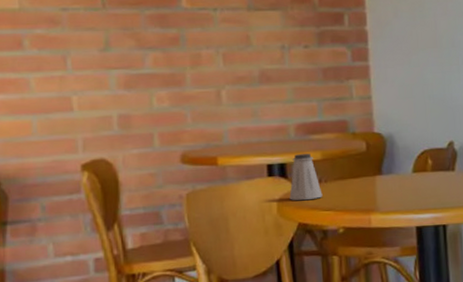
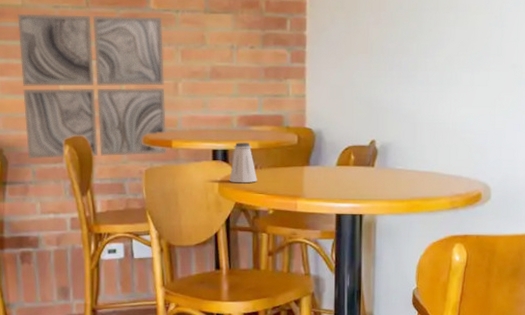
wall art: none [14,17,212,191] -> present [18,13,167,159]

